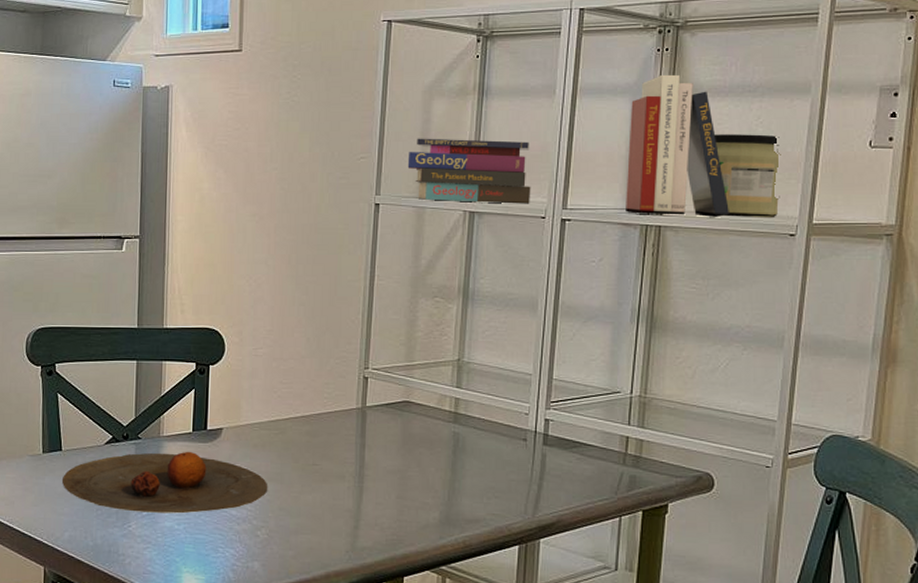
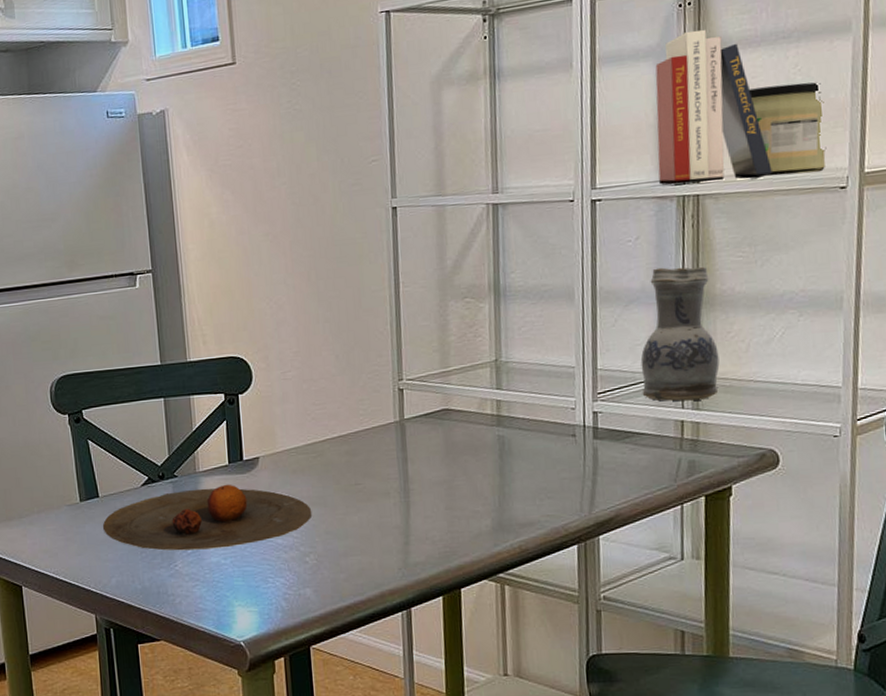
books: present [407,138,531,204] -> none [421,122,556,198]
ceramic jug: none [592,290,666,419] -> present [640,266,720,402]

